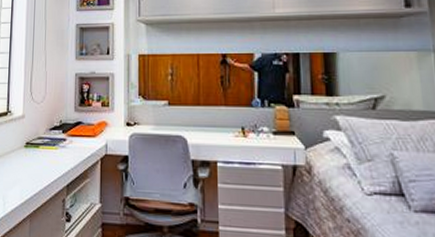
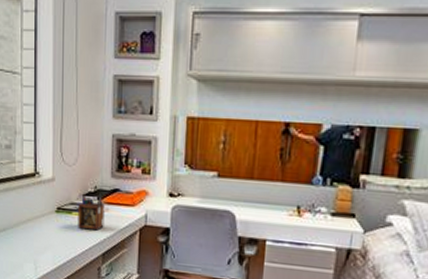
desk organizer: none [44,128,69,163] -> present [78,194,105,231]

